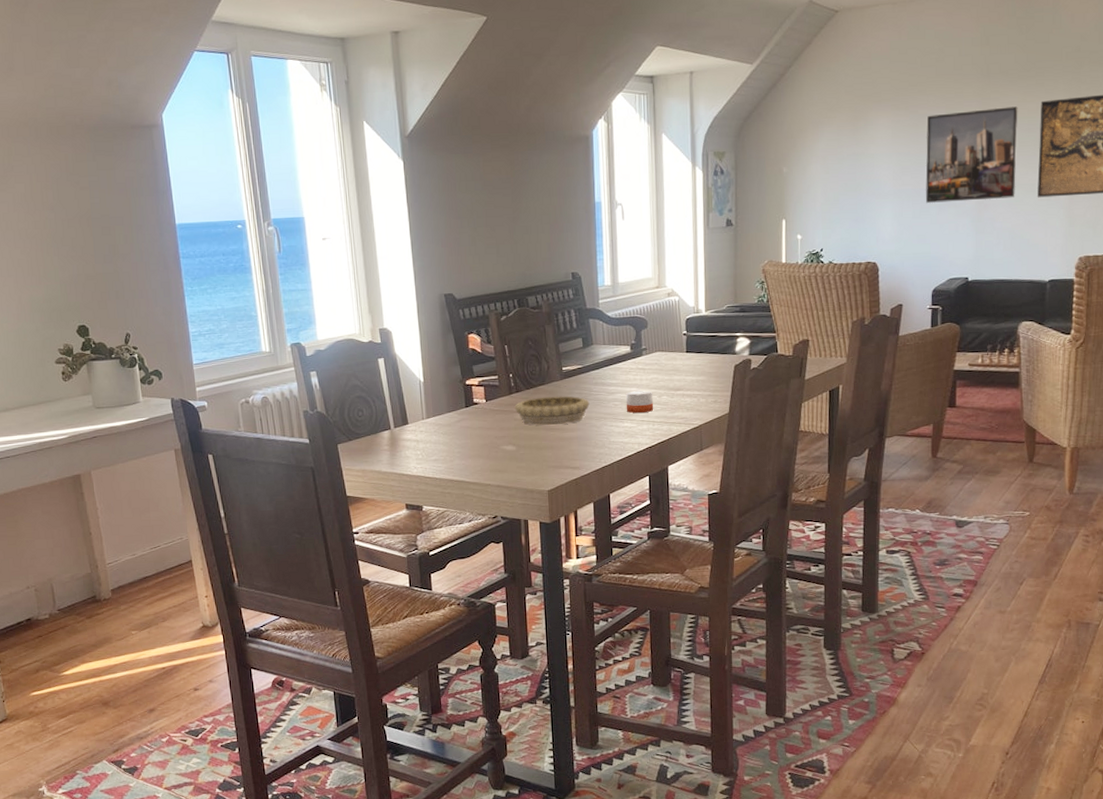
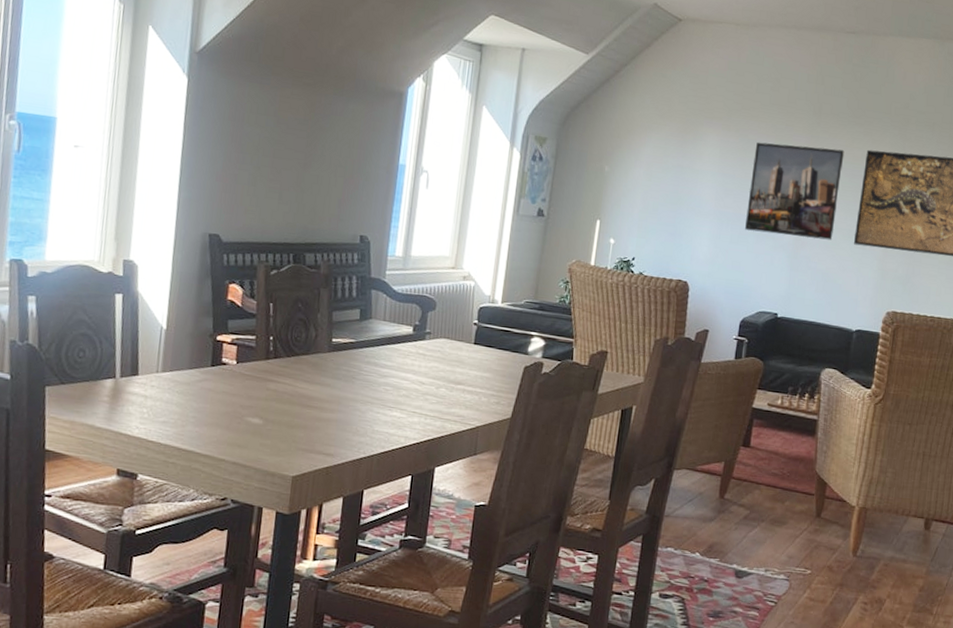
decorative bowl: present [514,396,590,426] -> none [269,368,357,403]
candle: present [625,391,654,413] -> none [397,377,431,404]

